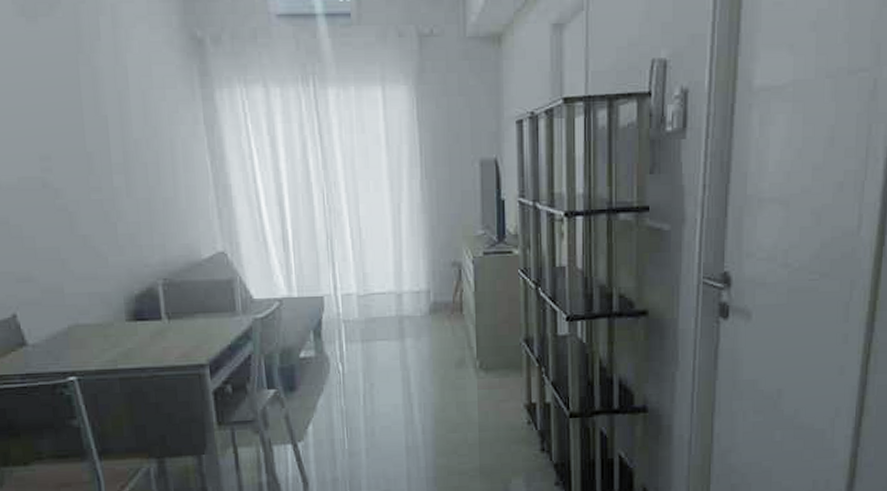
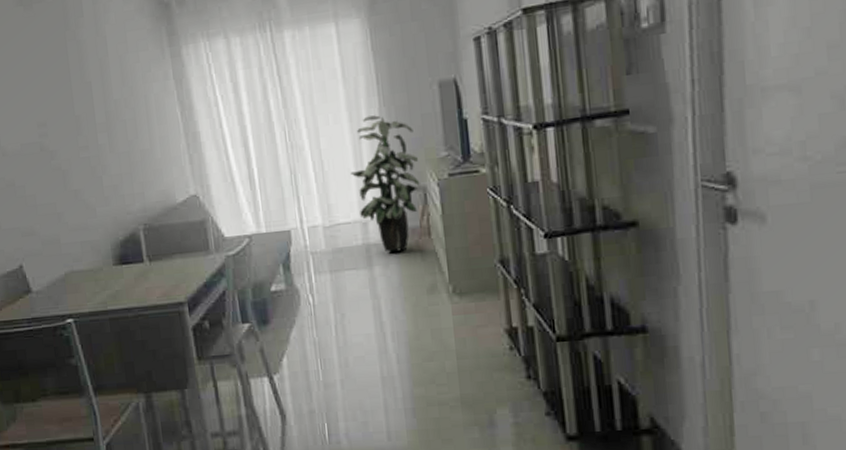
indoor plant: none [388,187,456,325] -> present [350,115,420,253]

